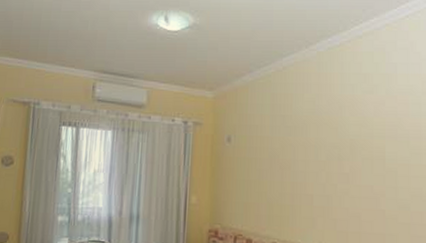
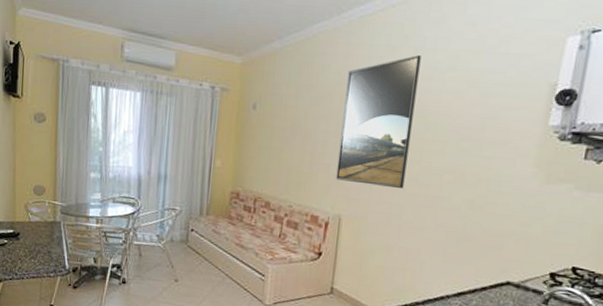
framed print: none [321,81,395,219] -> present [336,55,421,189]

